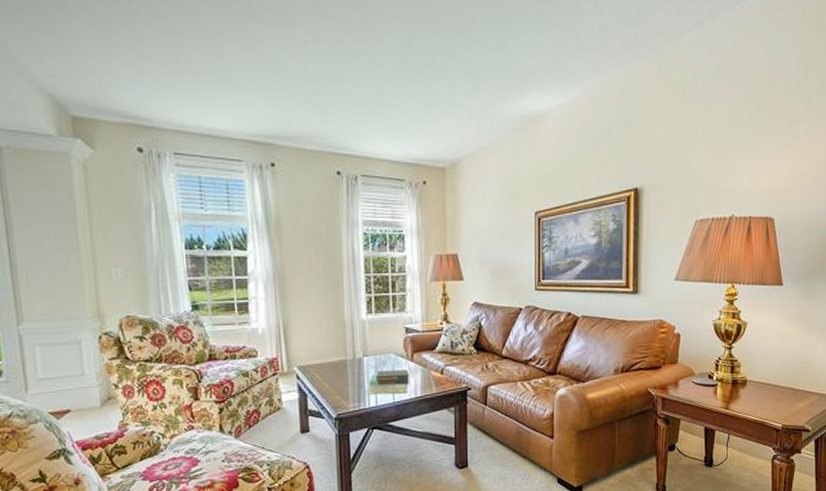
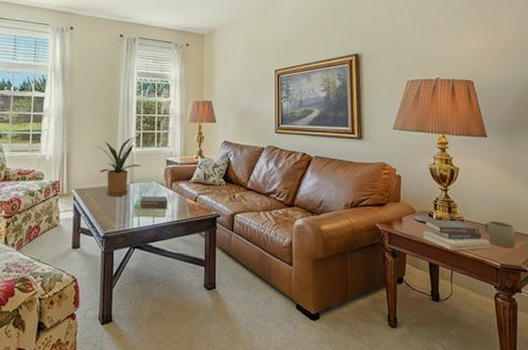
house plant: none [314,301,376,374] -> present [93,136,142,197]
books: none [700,380,773,414] -> present [422,219,490,251]
mug: none [769,379,802,408] -> present [484,220,516,248]

